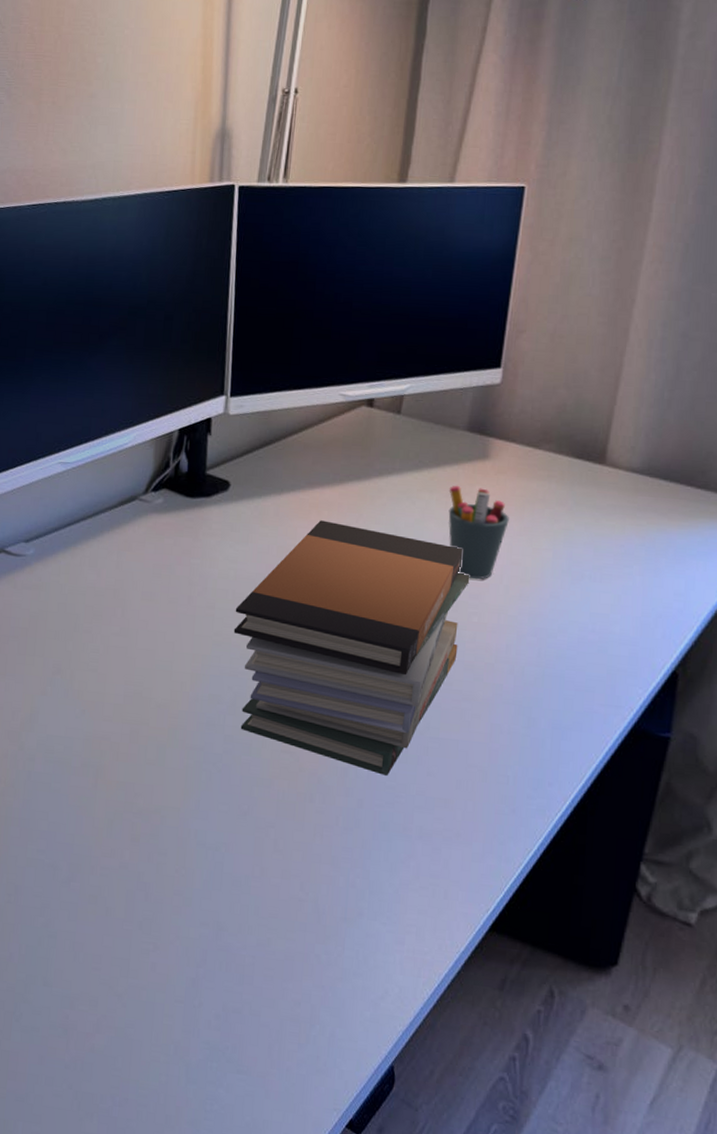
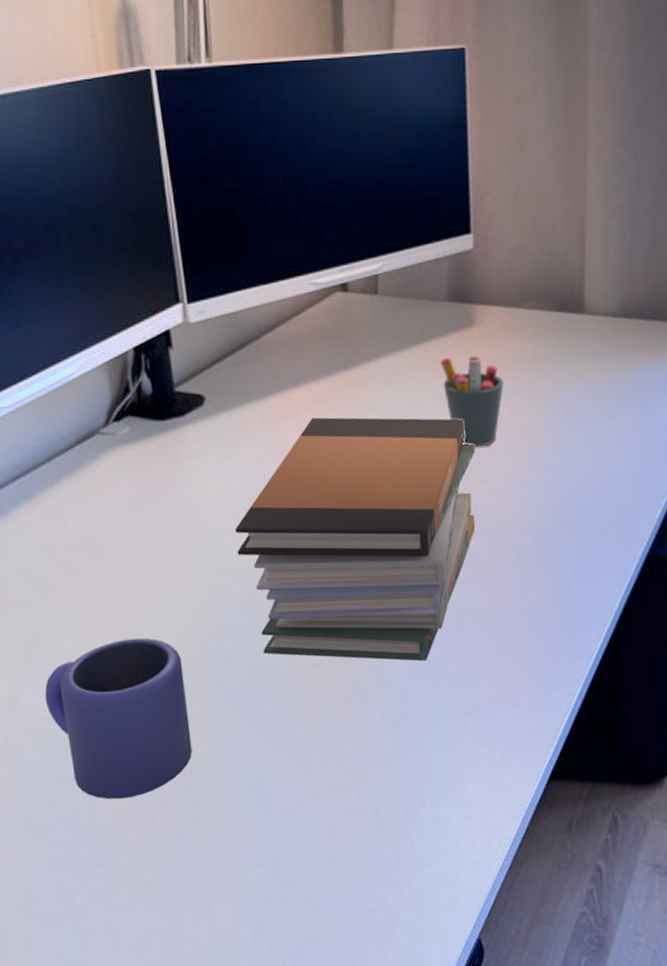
mug: none [56,685,171,828] -> present [44,638,193,800]

